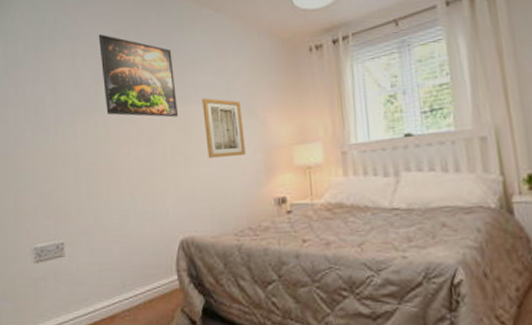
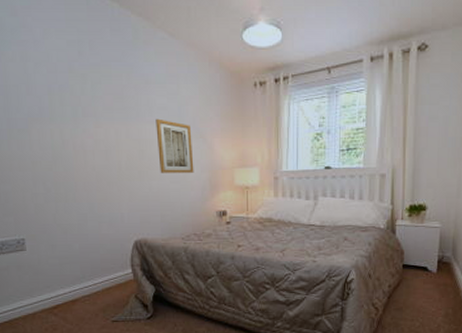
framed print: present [98,34,179,118] -> none [50,43,133,133]

